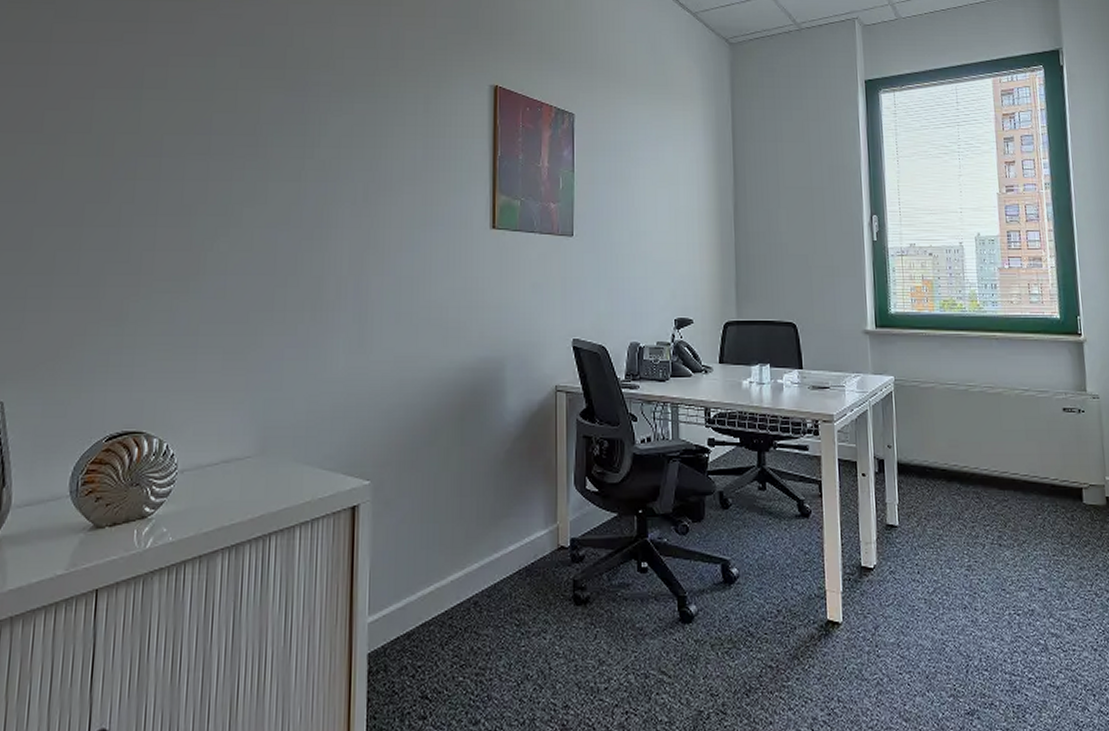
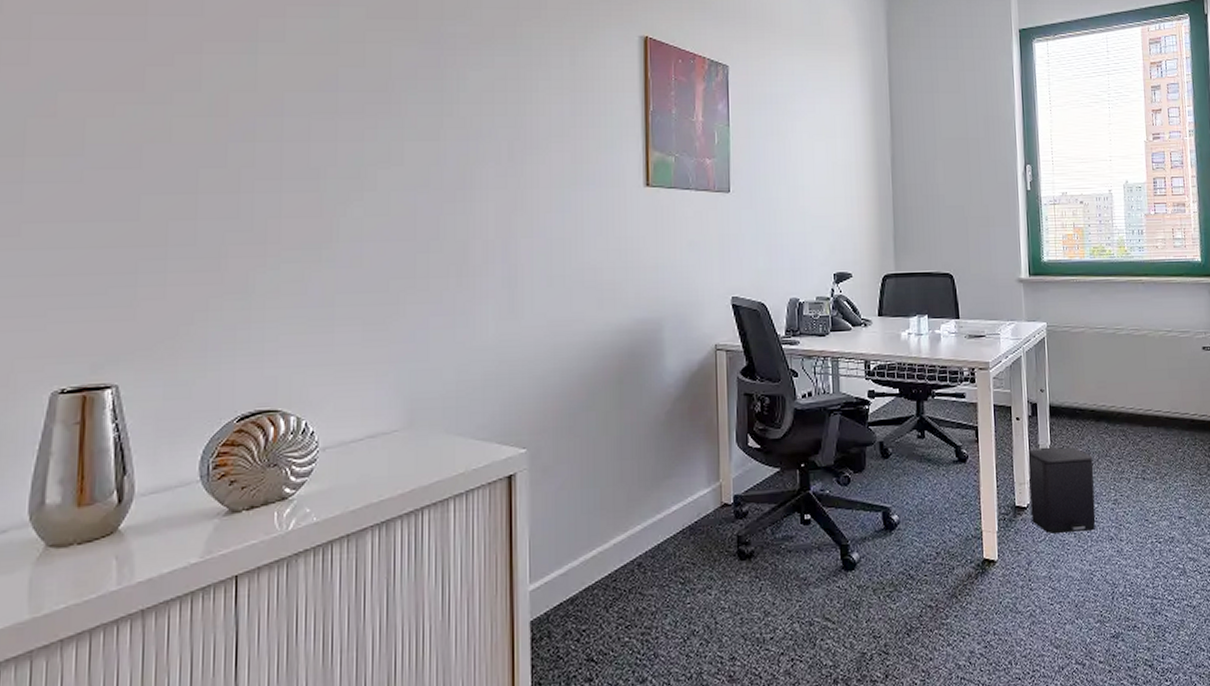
pedal bin: none [874,506,948,598] -> present [1028,446,1096,534]

